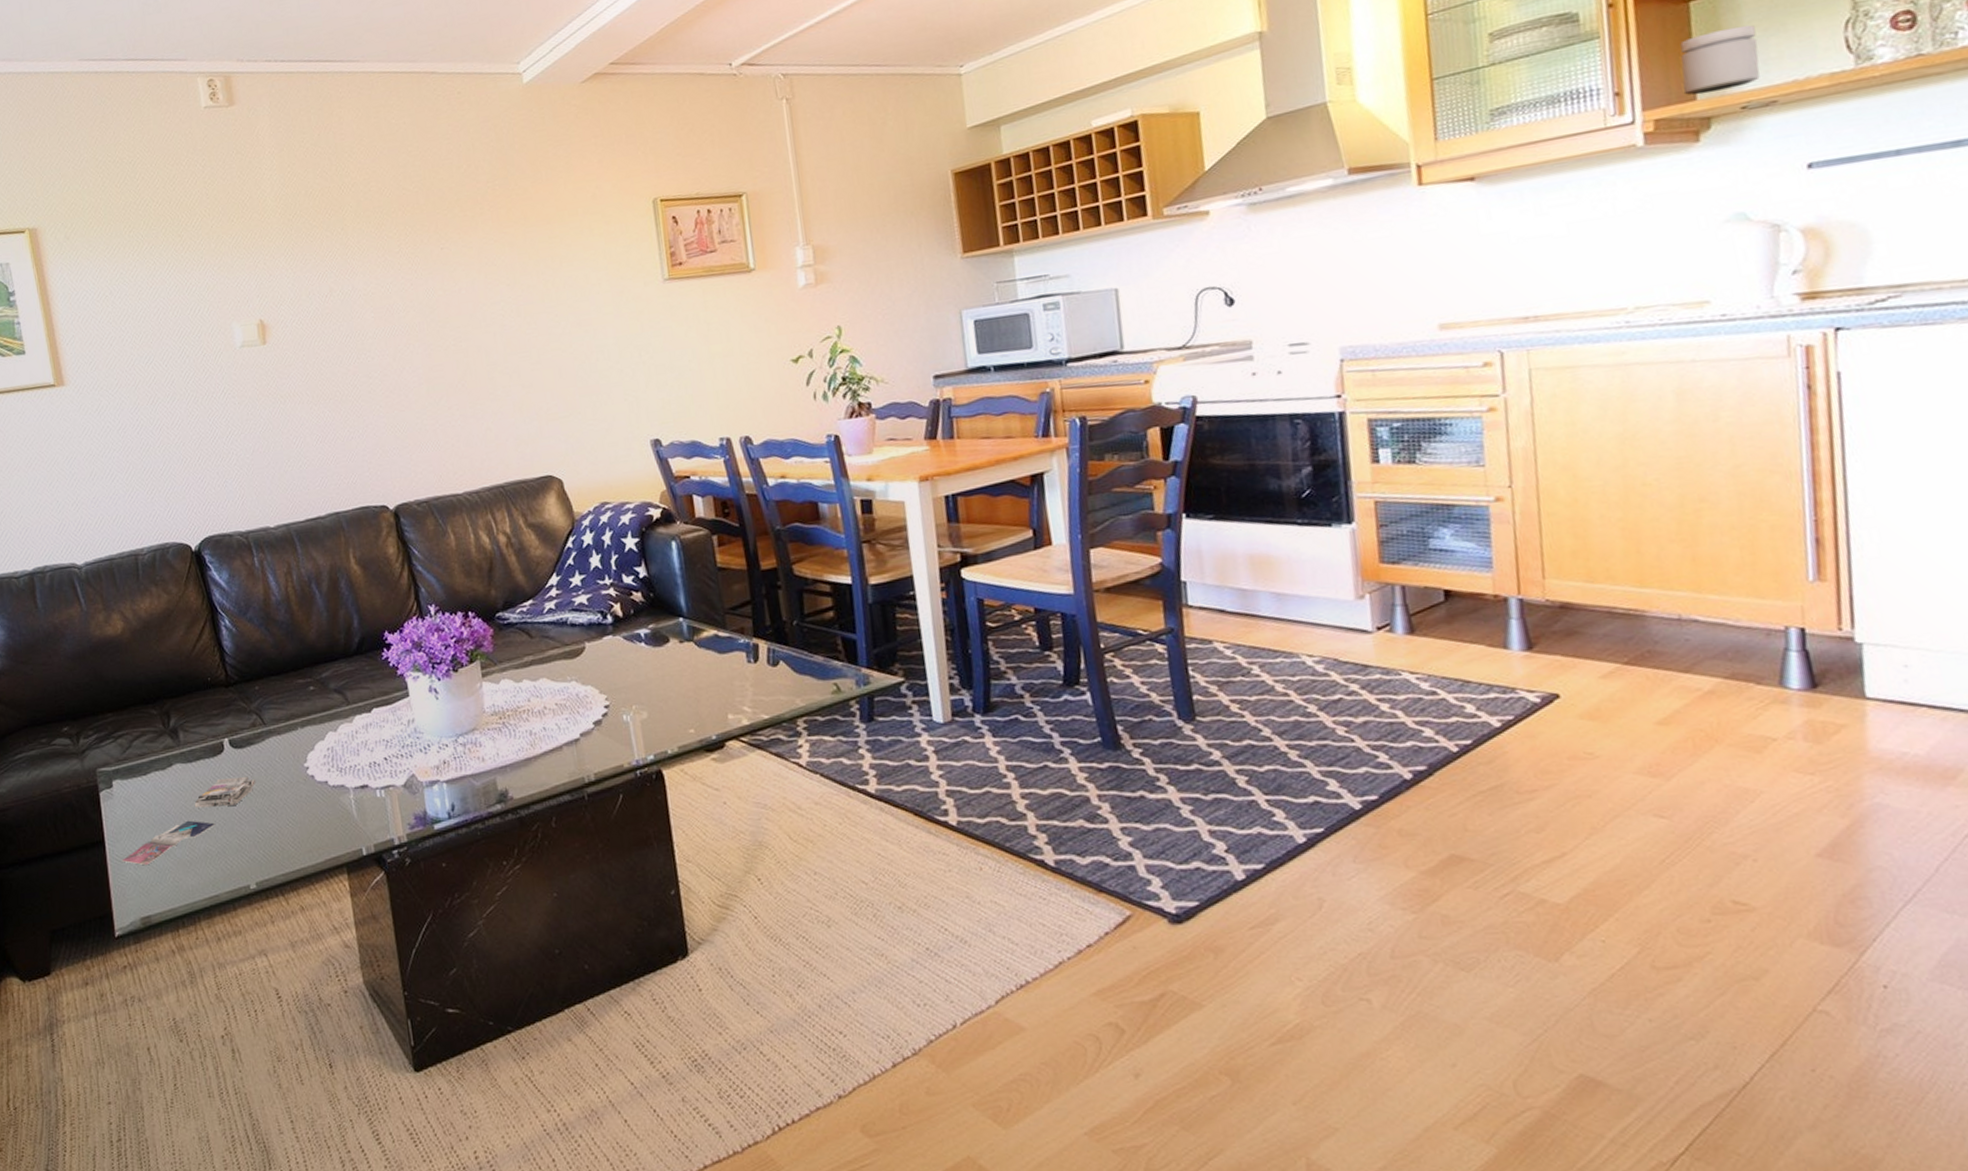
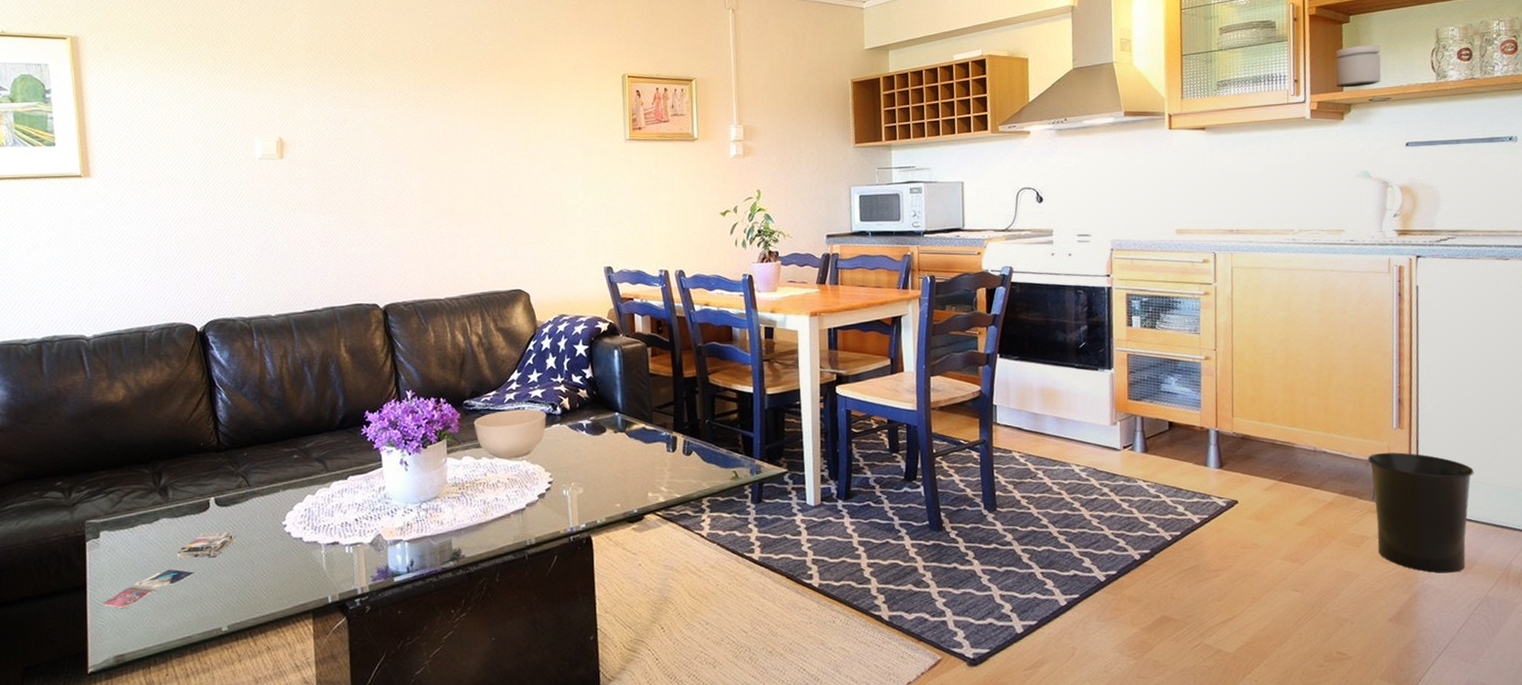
bowl: none [509,618,596,681] -> present [473,409,547,460]
waste bin: none [1767,615,1953,787] -> present [1367,452,1474,573]

